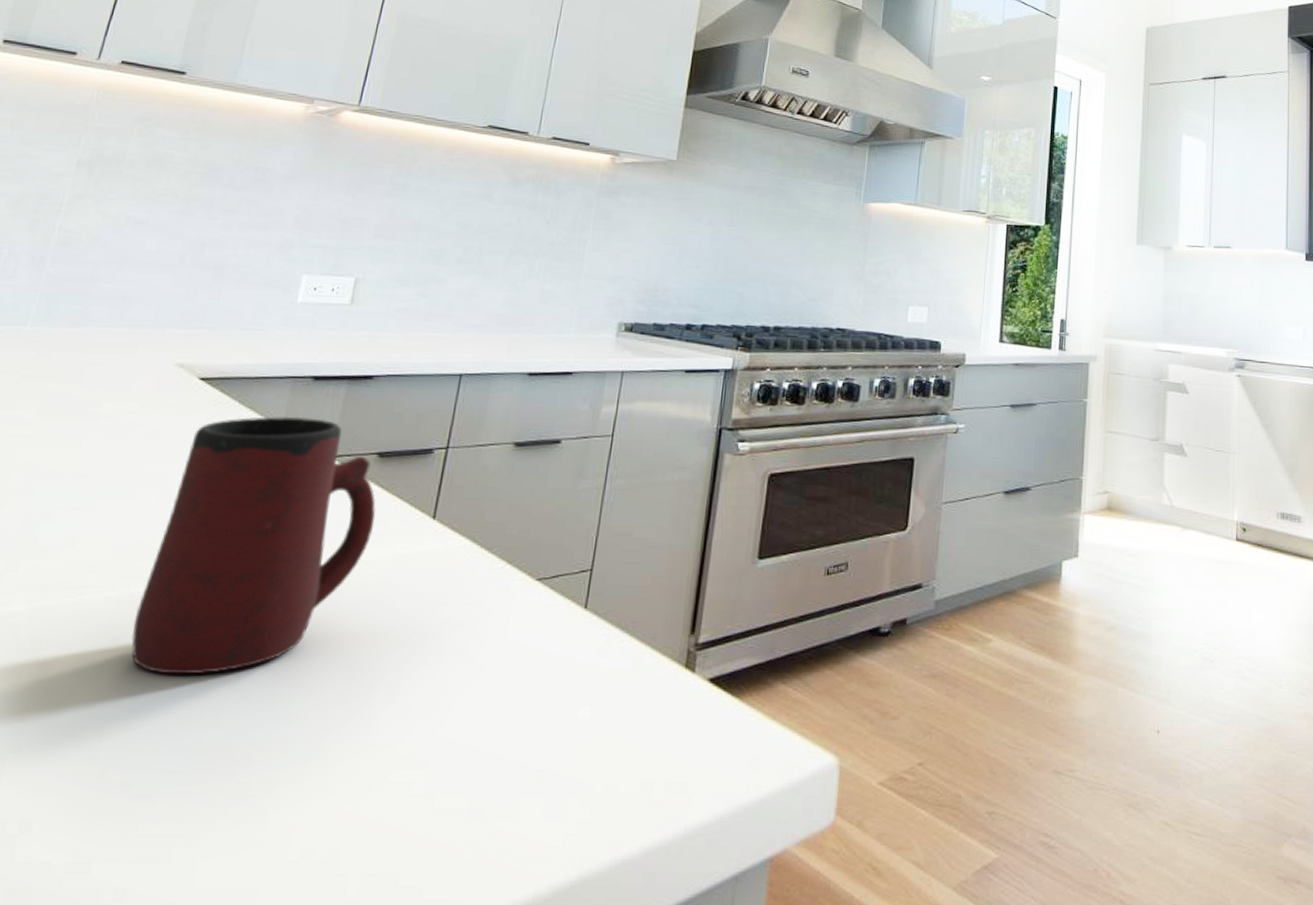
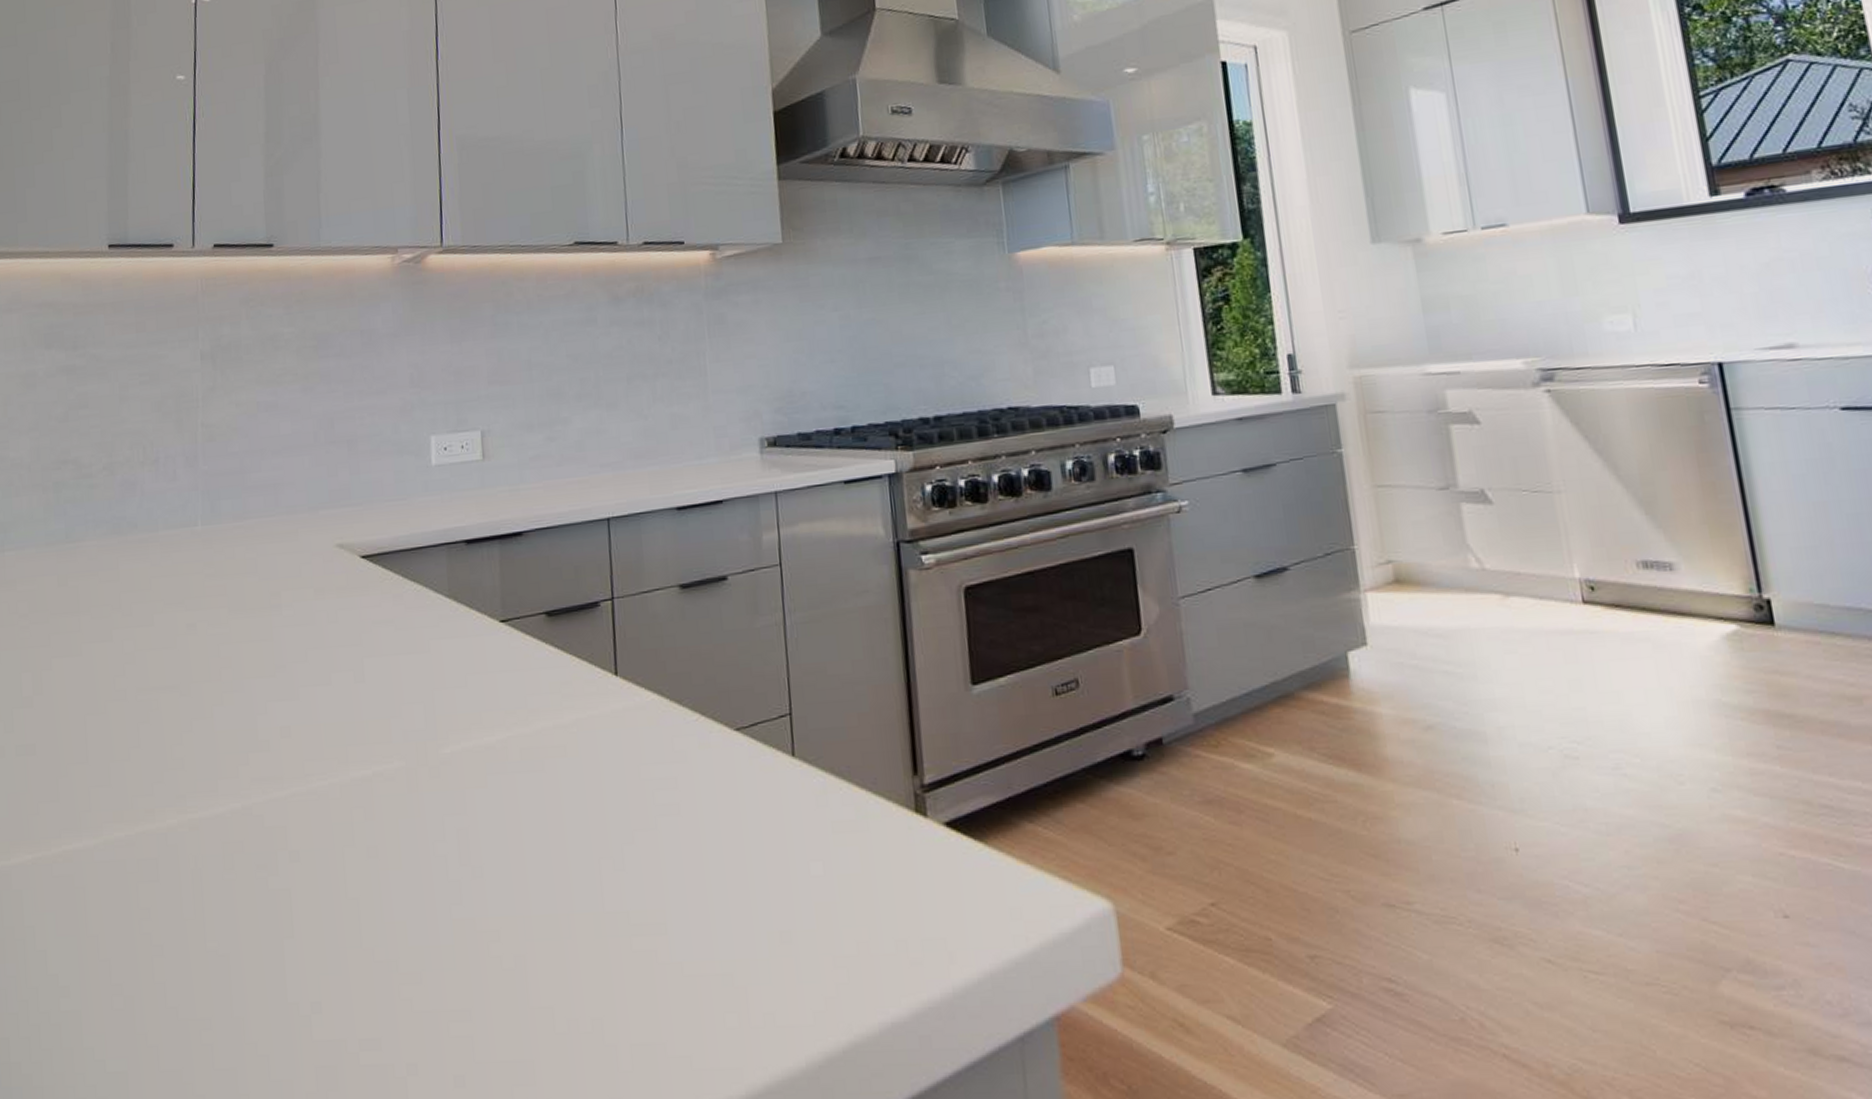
mug: present [131,416,376,675] -> none [360,583,560,855]

